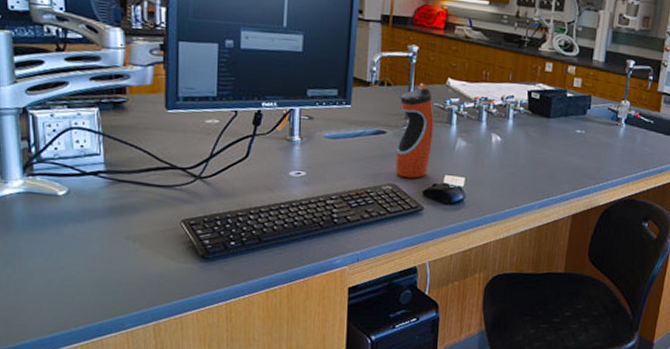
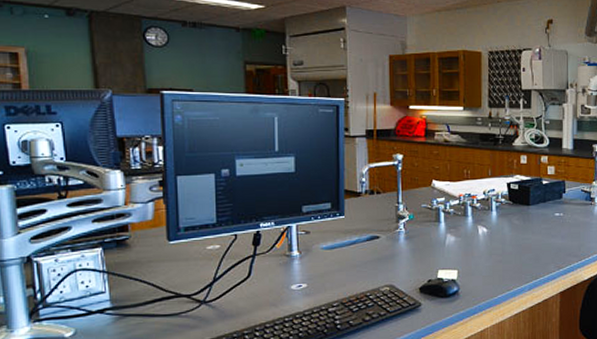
water bottle: present [395,83,434,179] -> none [390,187,425,278]

